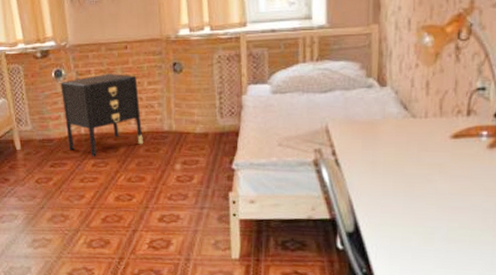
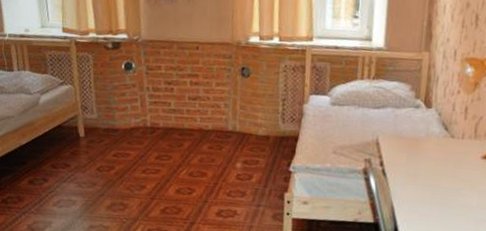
nightstand: present [61,74,143,157] -> none [129,71,208,150]

